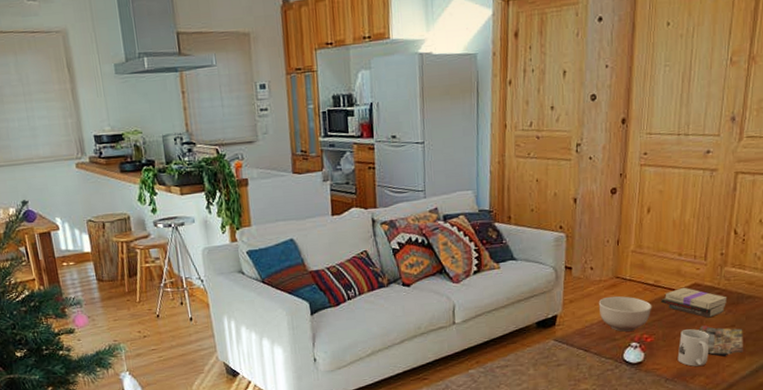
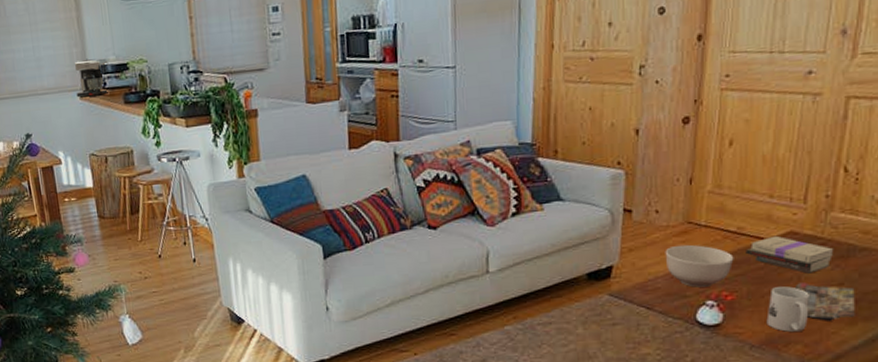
coffee maker: none [70,129,104,167] -> present [75,58,109,98]

